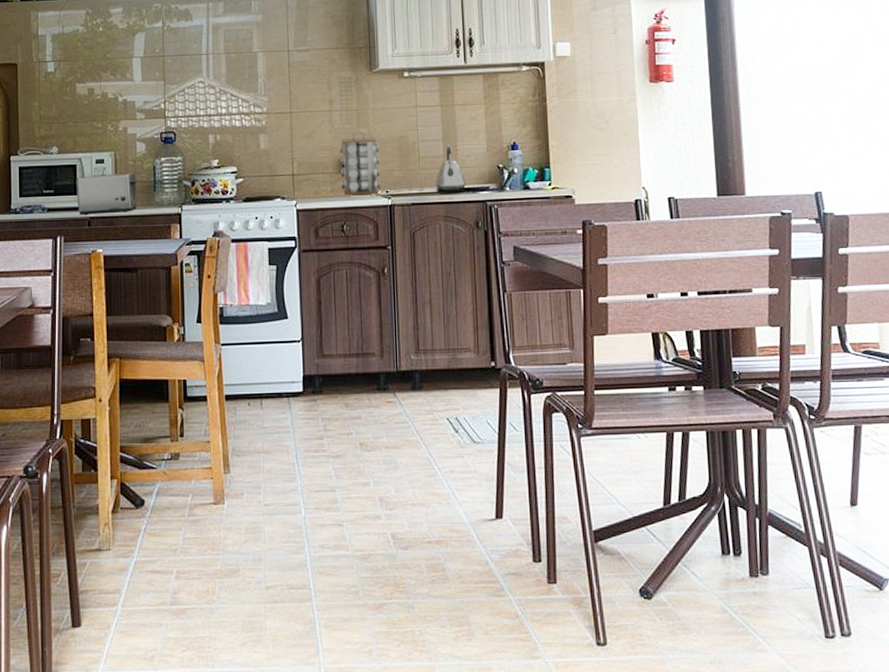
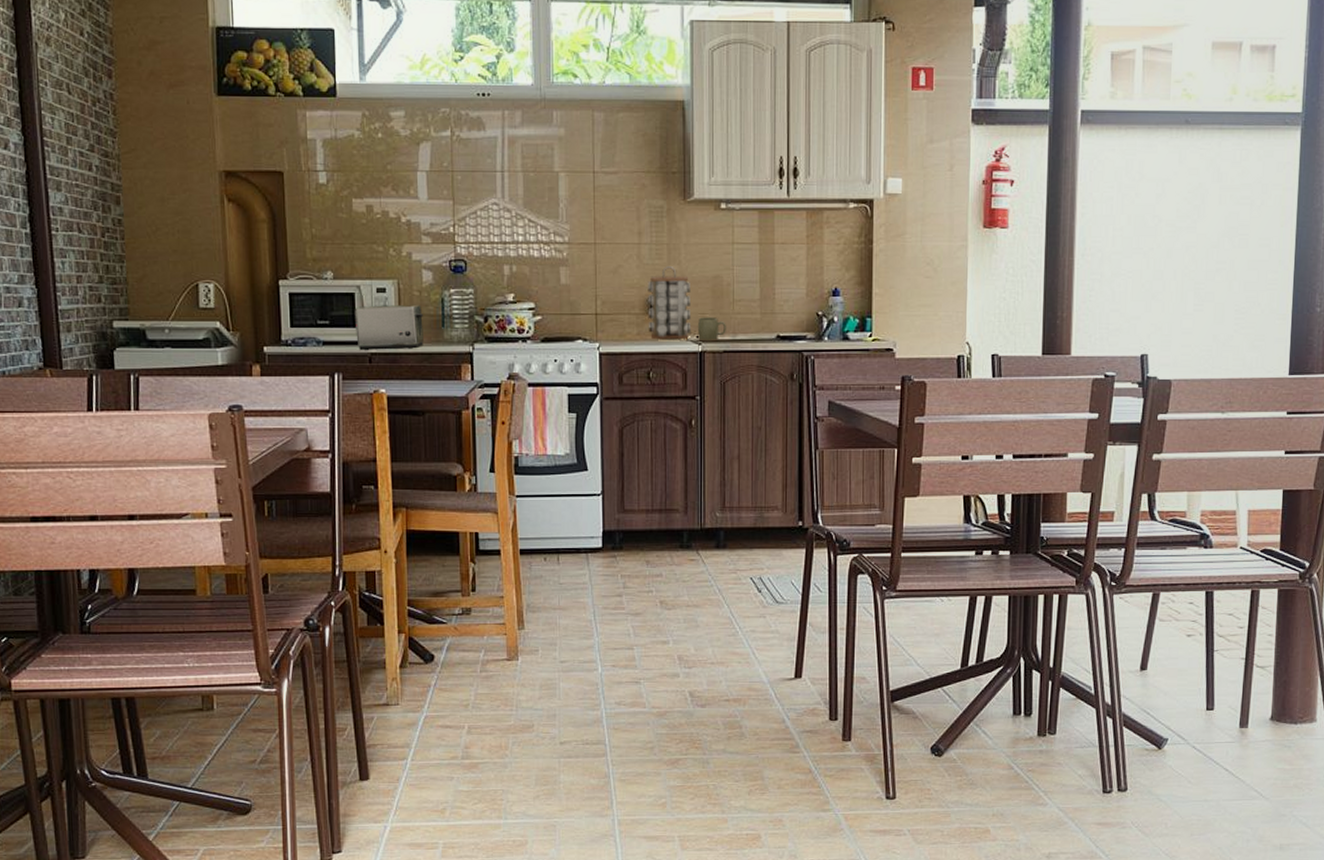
mug: none [387,173,413,196] -> present [698,317,726,342]
kettle: present [434,145,467,194] -> none [749,288,783,342]

